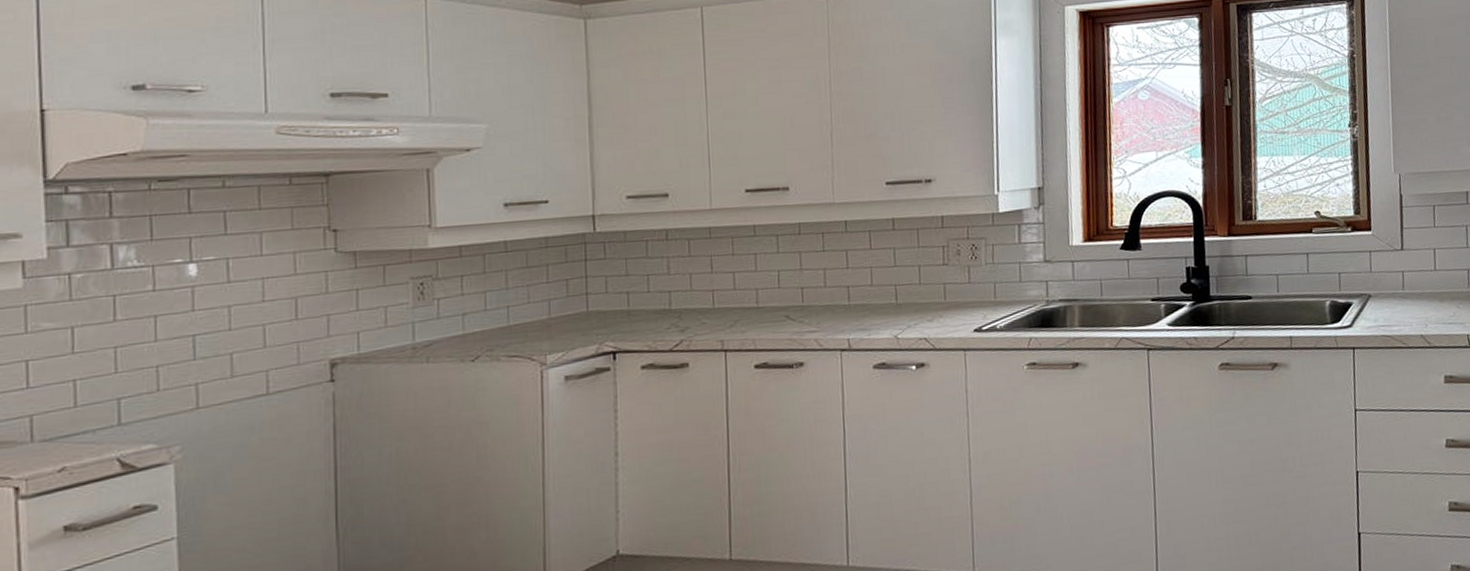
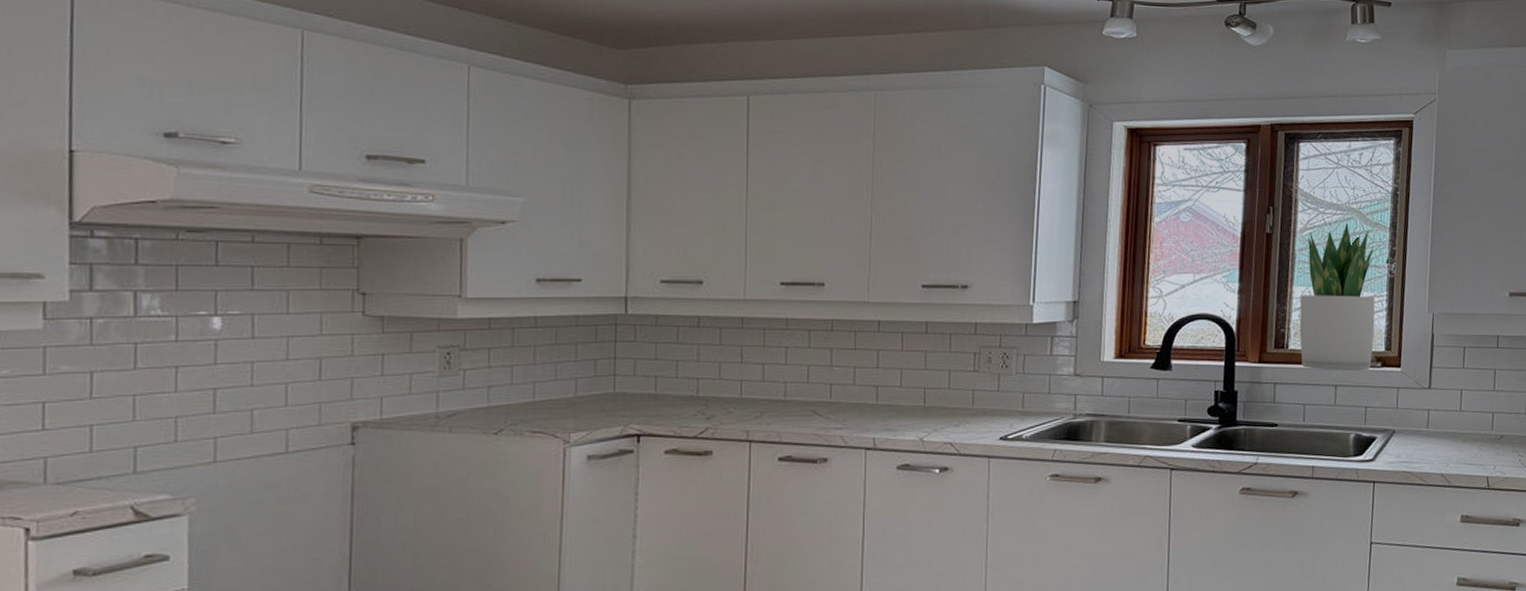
planter: none [1264,90,1342,239] -> present [1299,223,1375,371]

